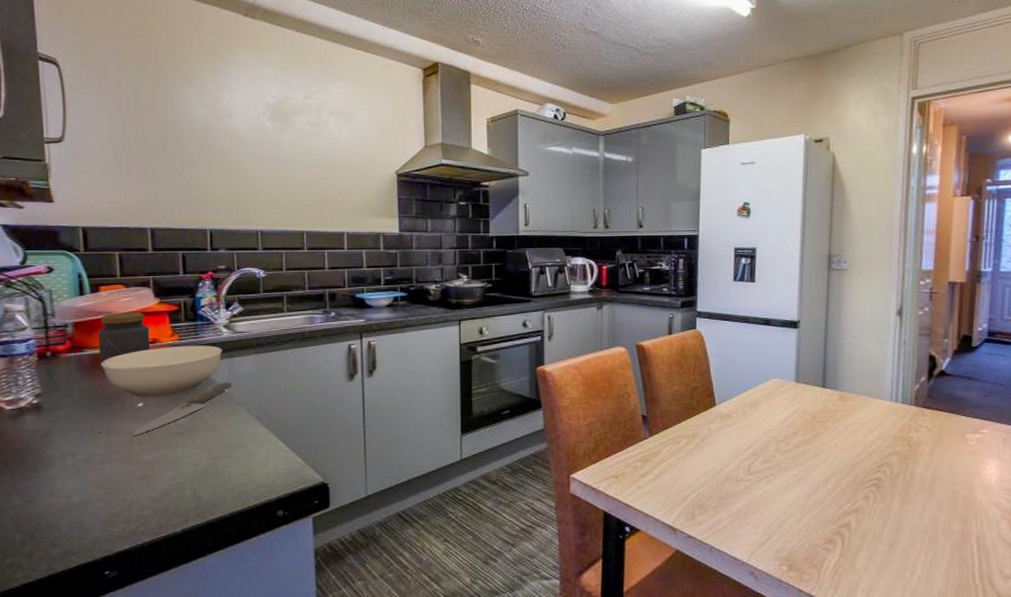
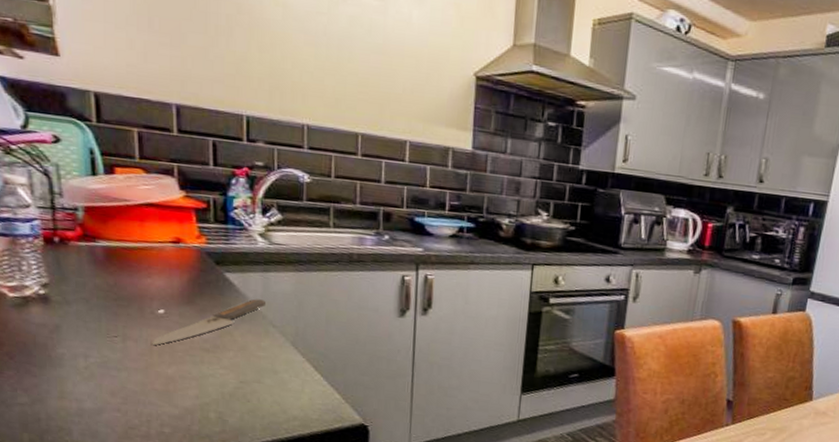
jar: present [97,311,150,370] -> none [112,201,173,266]
bowl: present [101,345,223,398] -> none [117,249,257,306]

